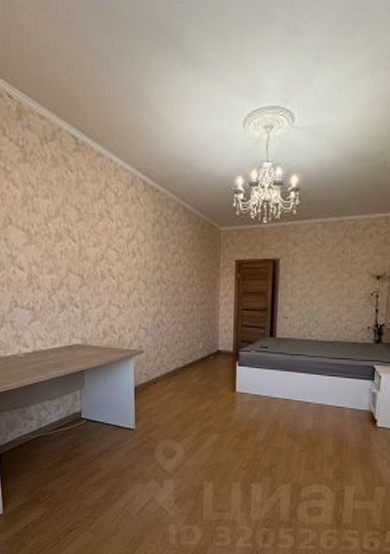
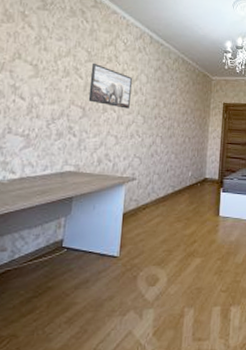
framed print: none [83,221,129,274] -> present [88,62,132,109]

